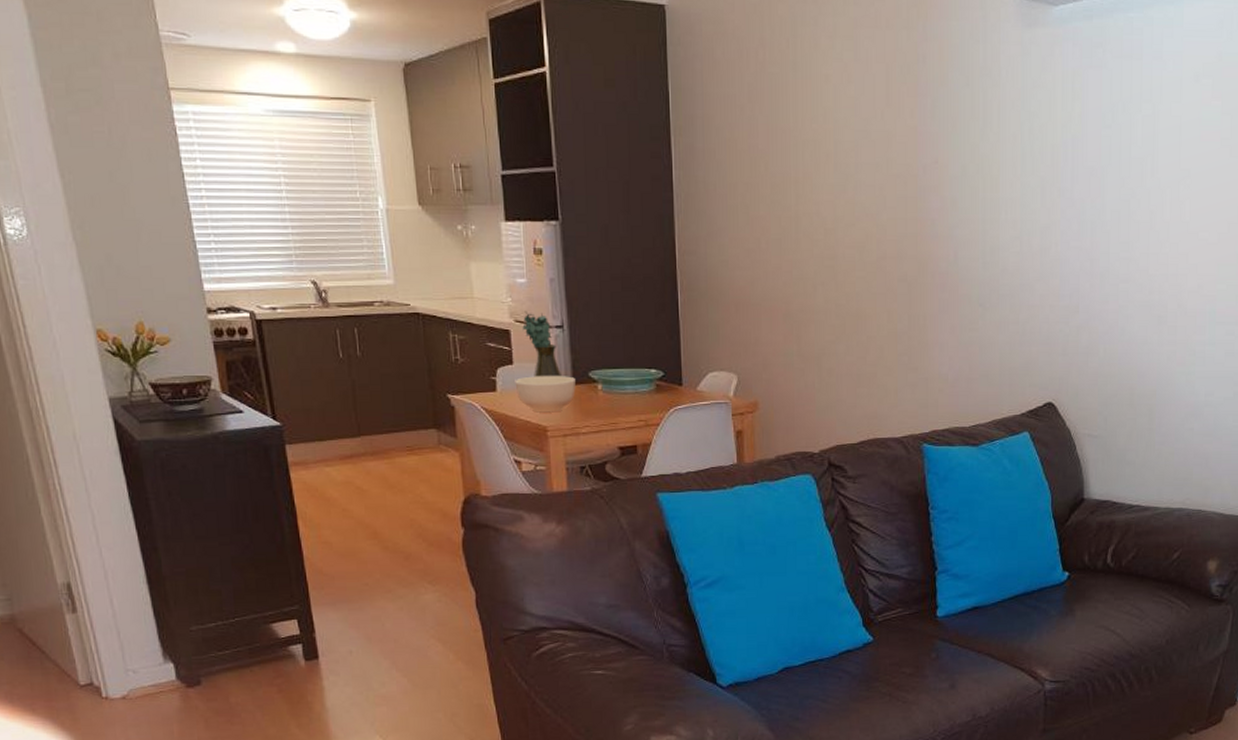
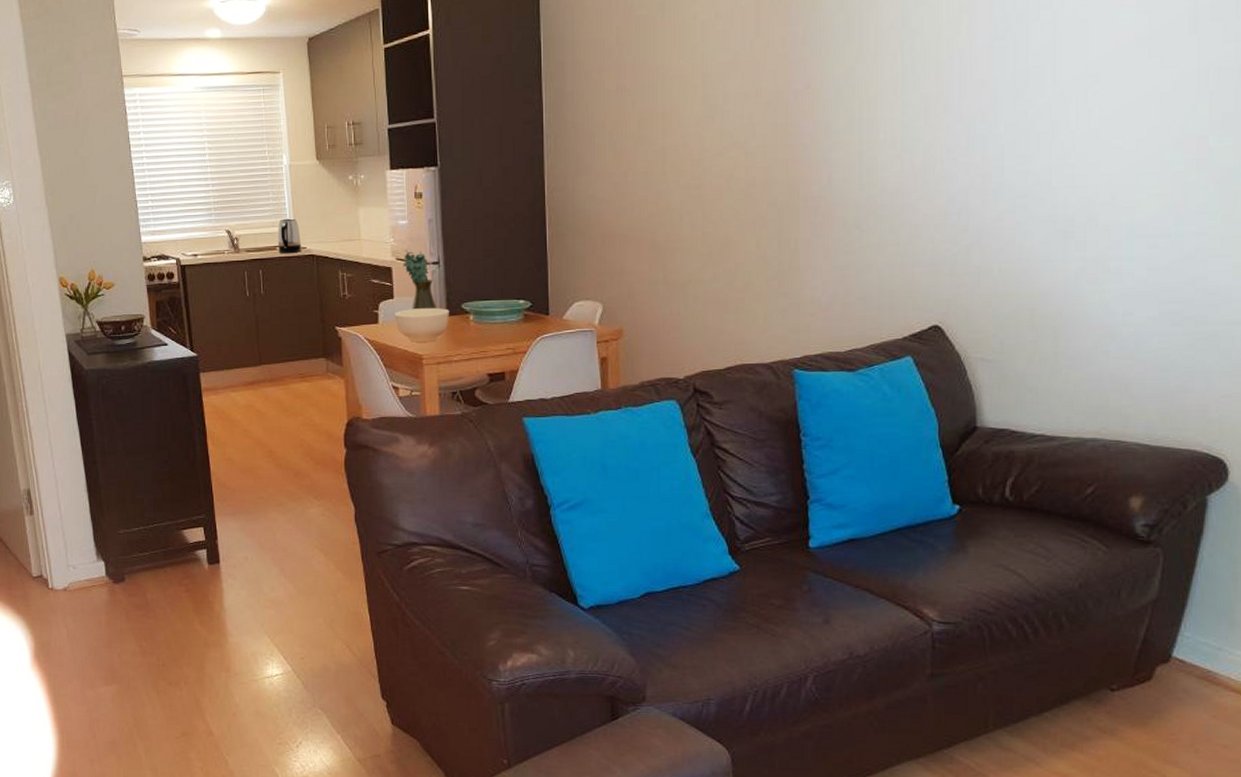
kettle: none [375,270,405,310] -> present [278,218,302,253]

